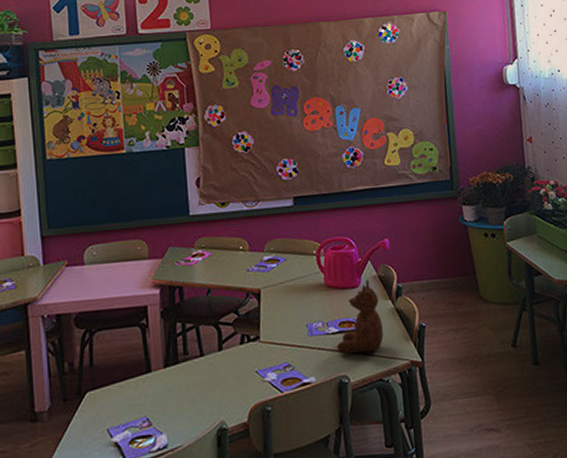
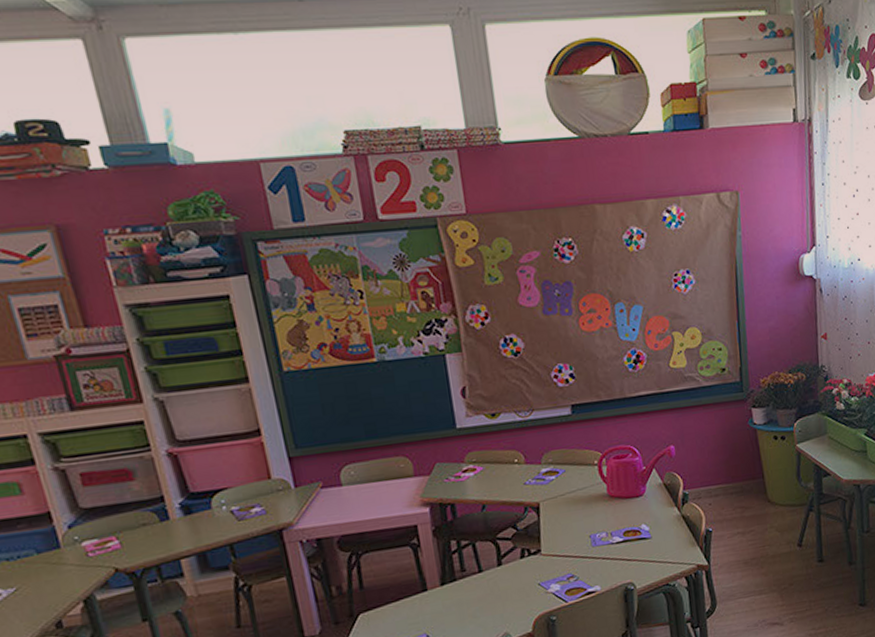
teddy bear: present [336,280,384,354] -> none [621,488,670,563]

